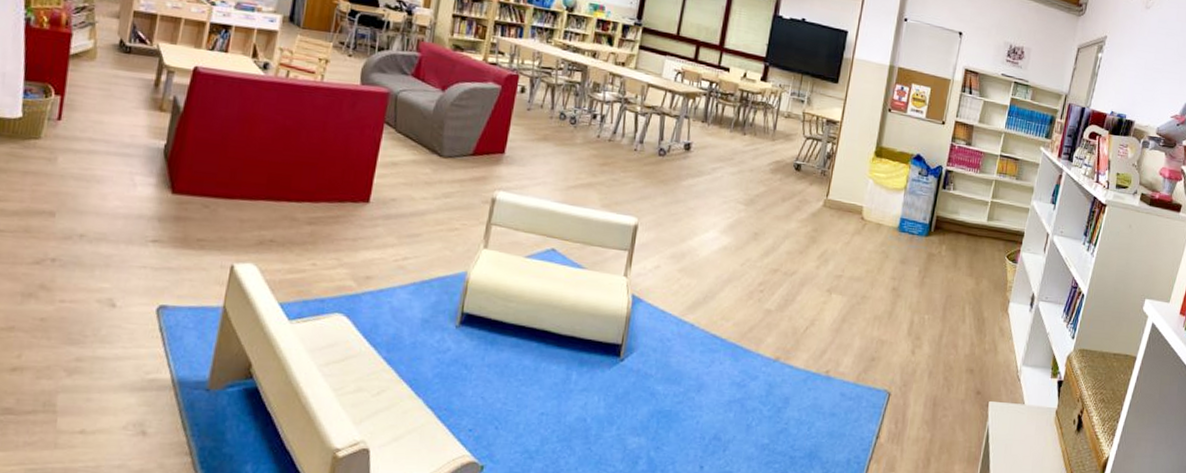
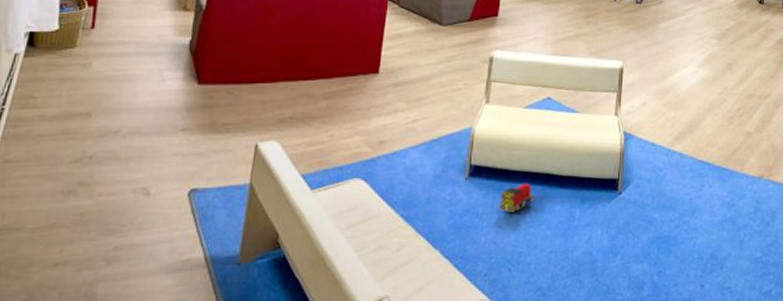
toy train: none [490,338,530,368] -> present [499,183,535,212]

